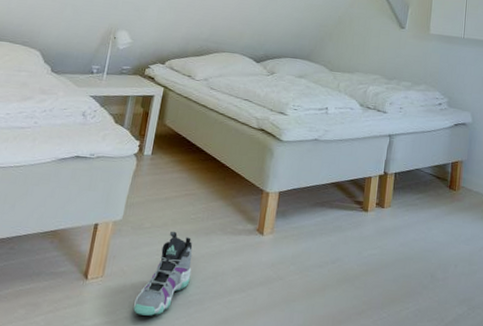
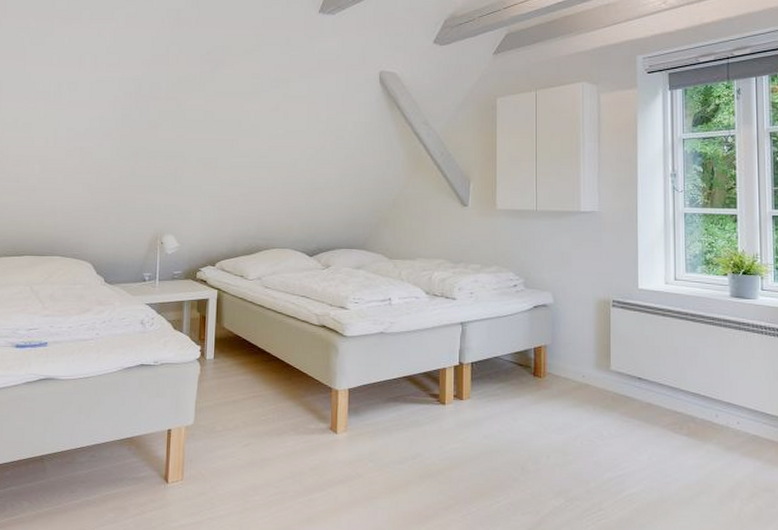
sneaker: present [133,231,193,316] -> none [216,433,269,516]

